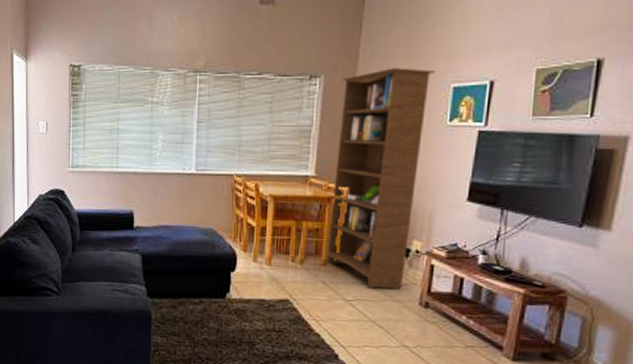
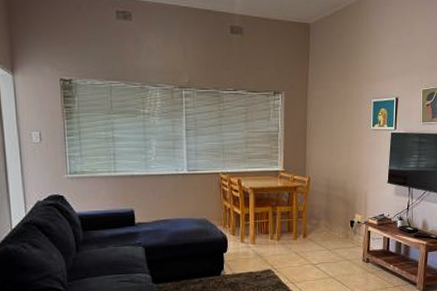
bookcase: present [326,68,435,289] -> none [296,87,361,253]

